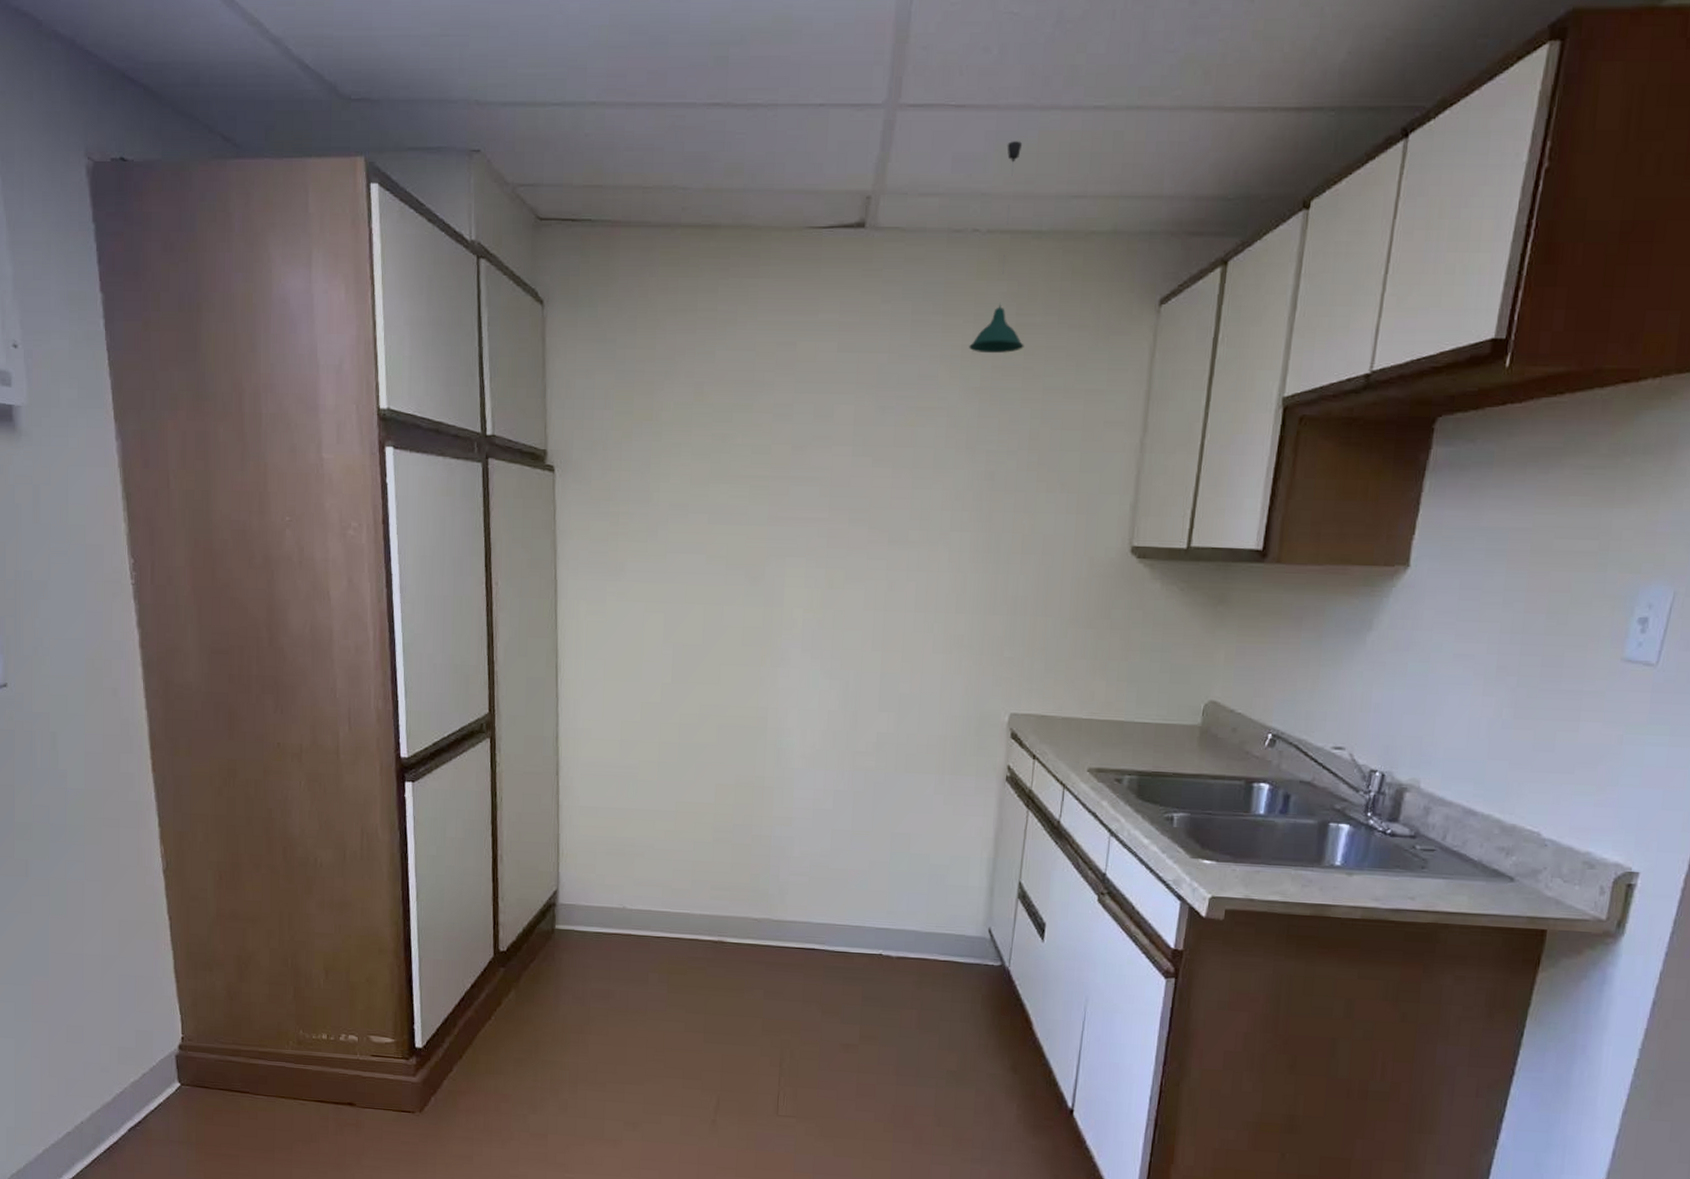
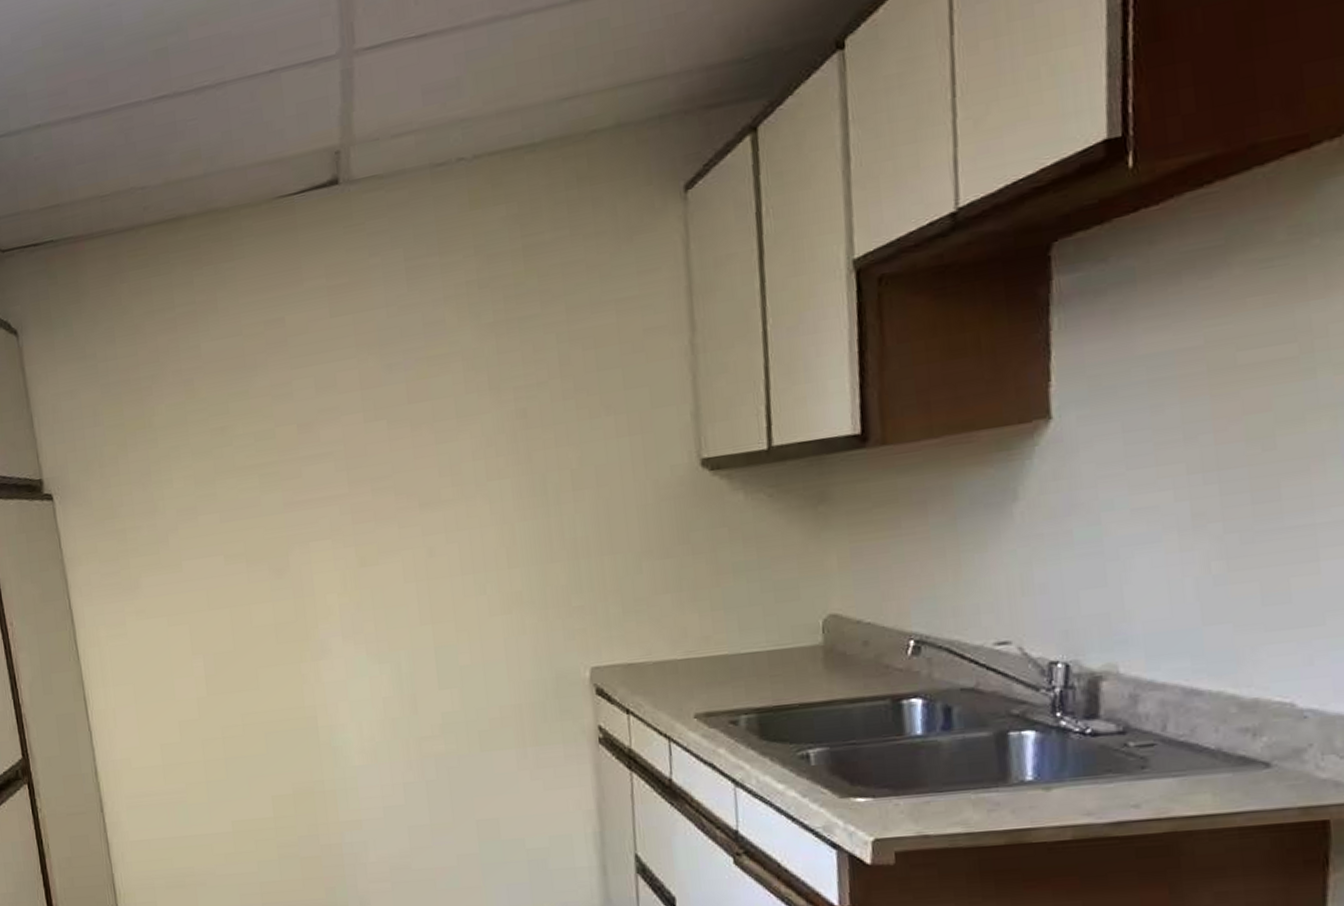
pendant light: present [969,141,1024,354] -> none [474,56,536,286]

